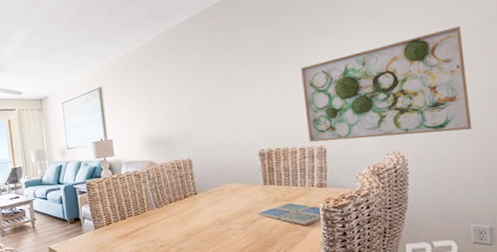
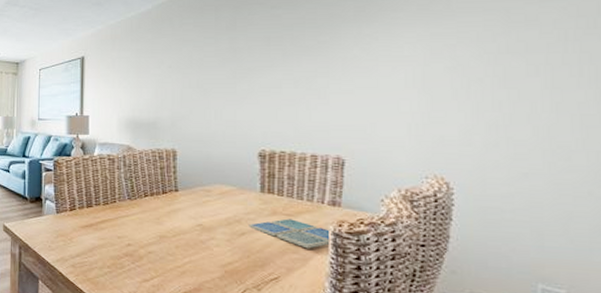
wall art: present [301,25,472,142] -> none [322,29,550,161]

